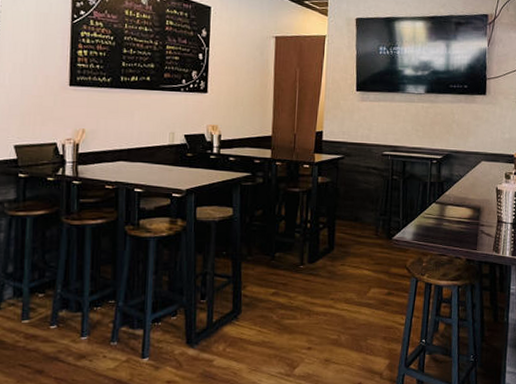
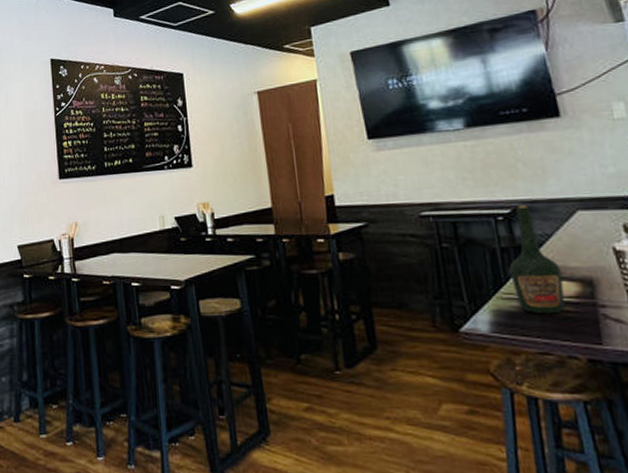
bottle: none [432,154,464,229] -> present [509,205,565,314]

